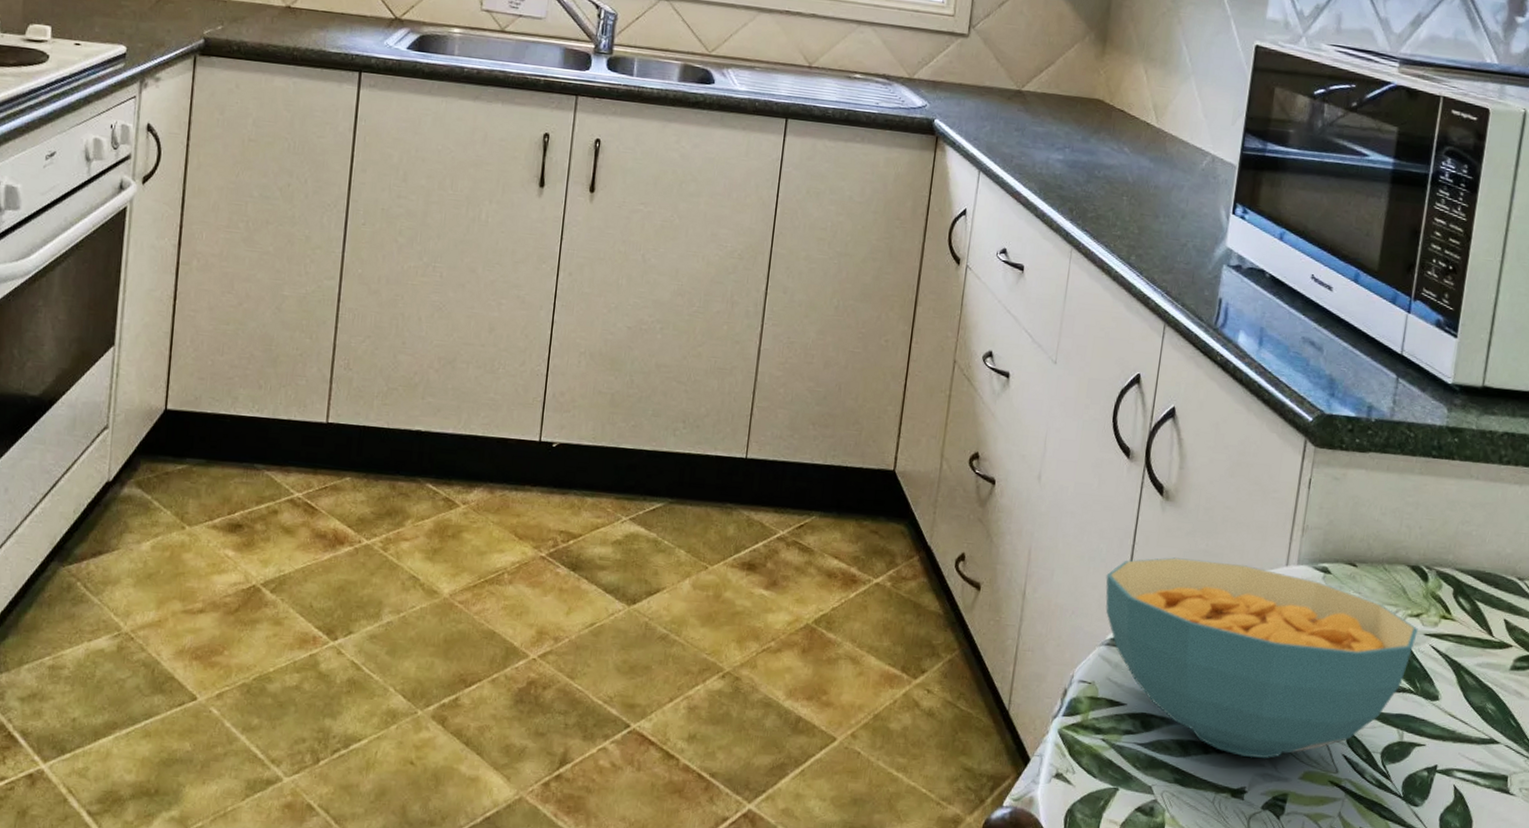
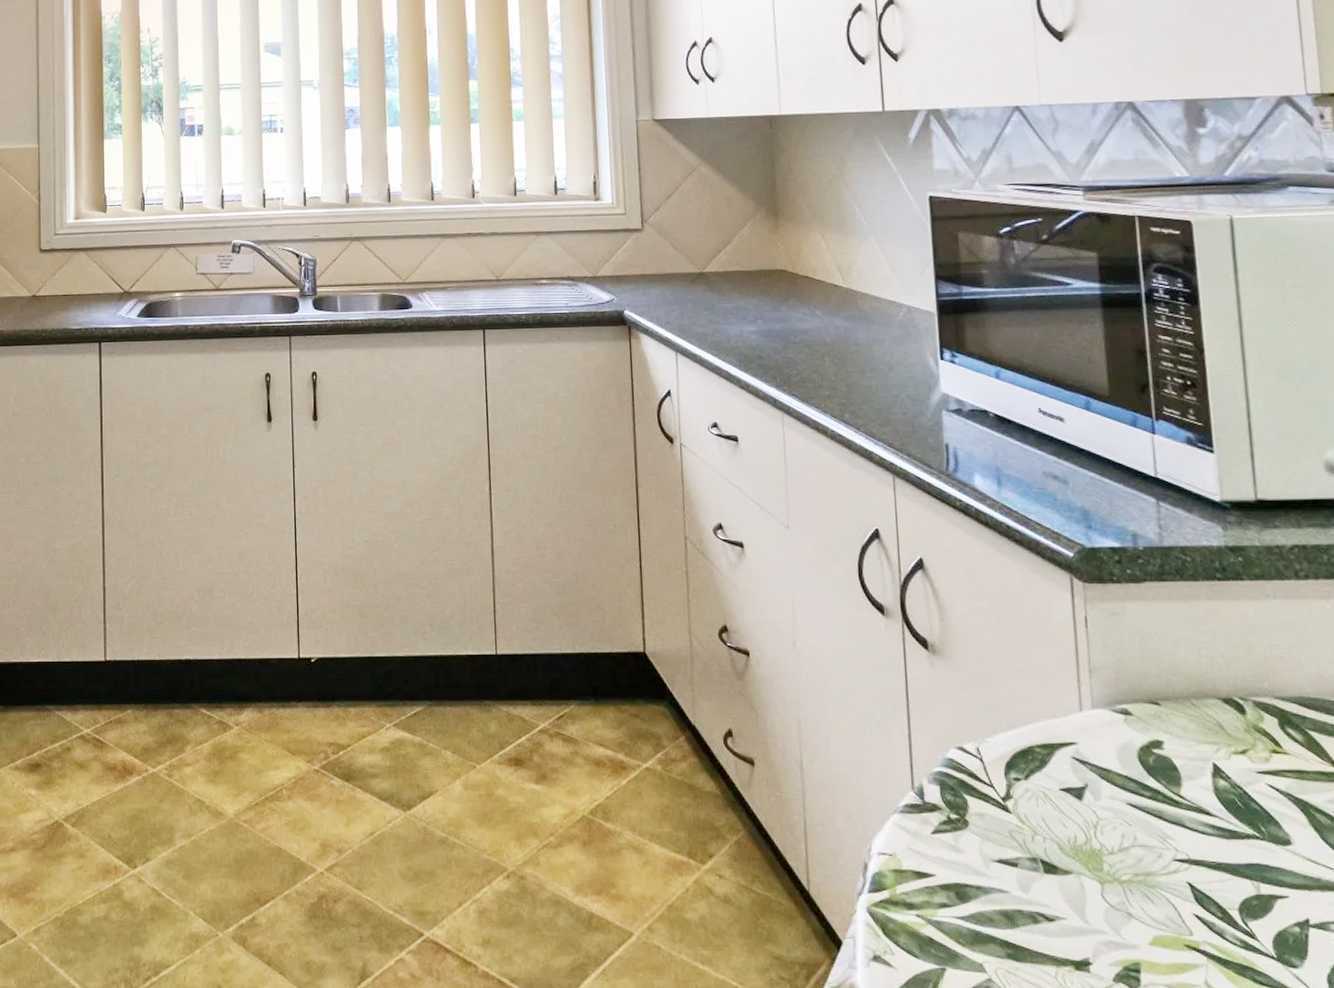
cereal bowl: present [1105,557,1418,758] -> none [885,713,1248,925]

